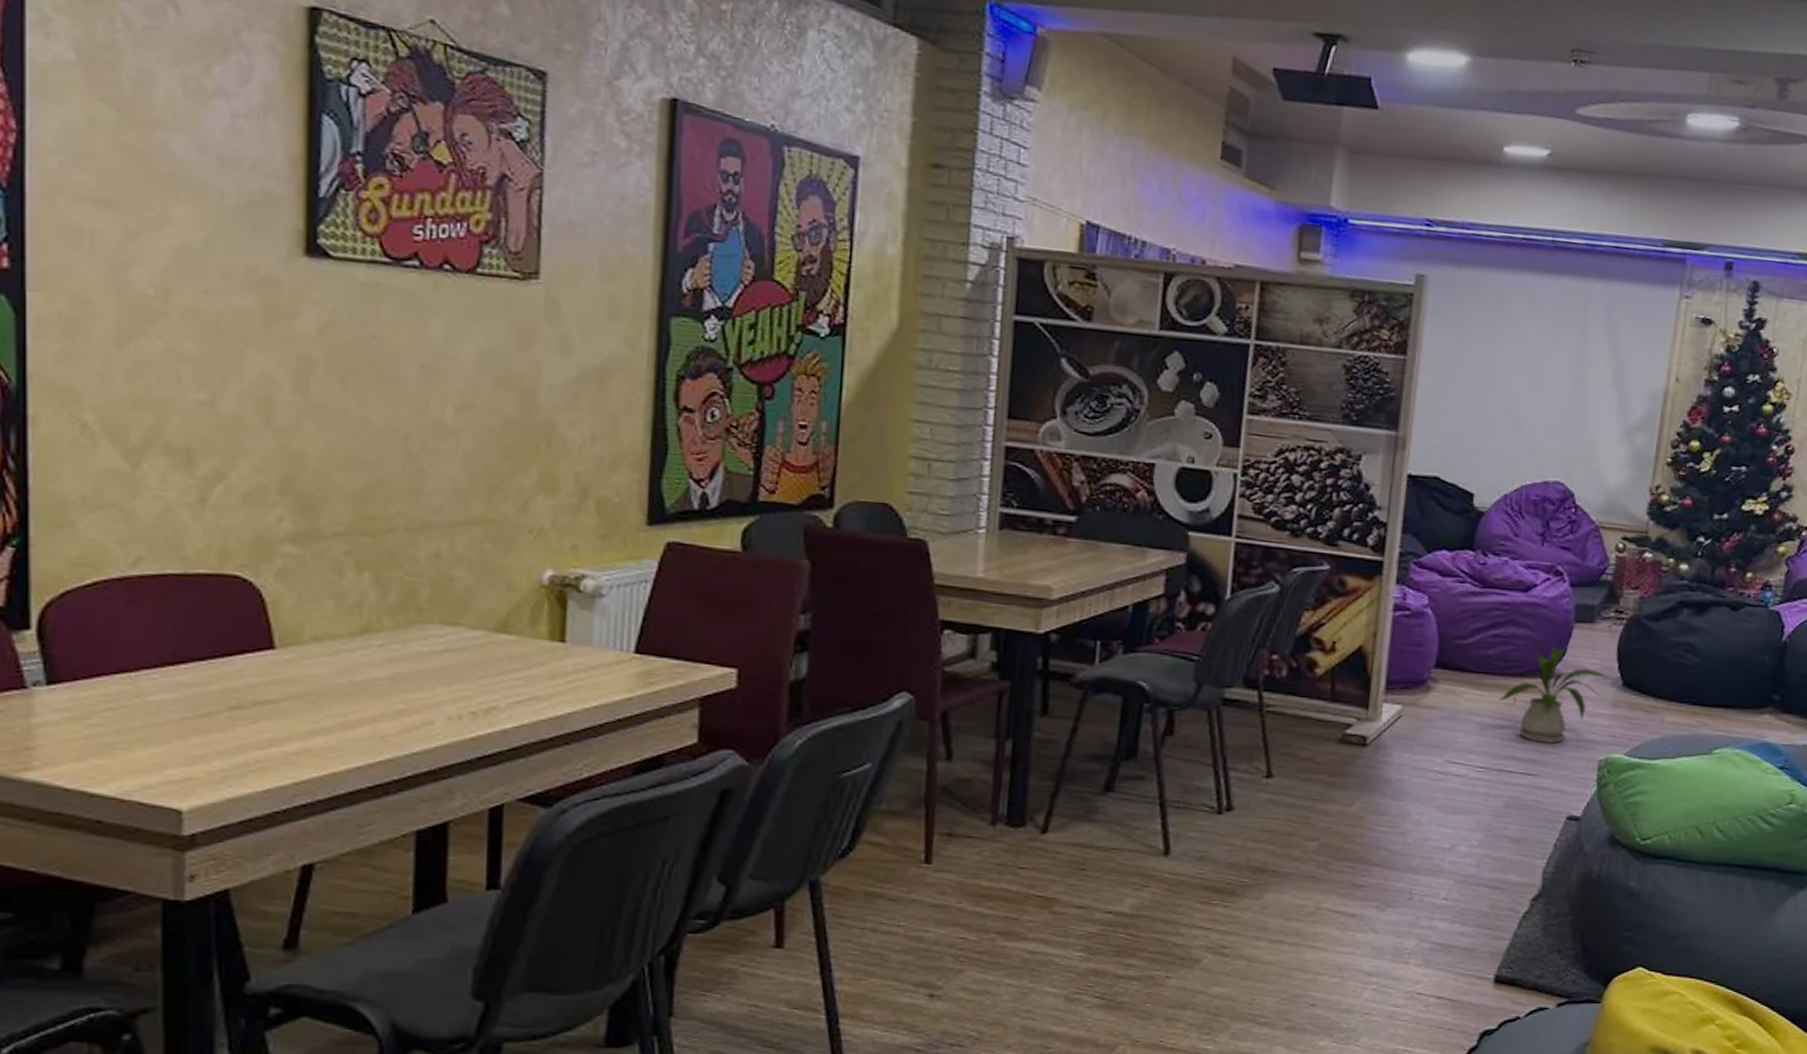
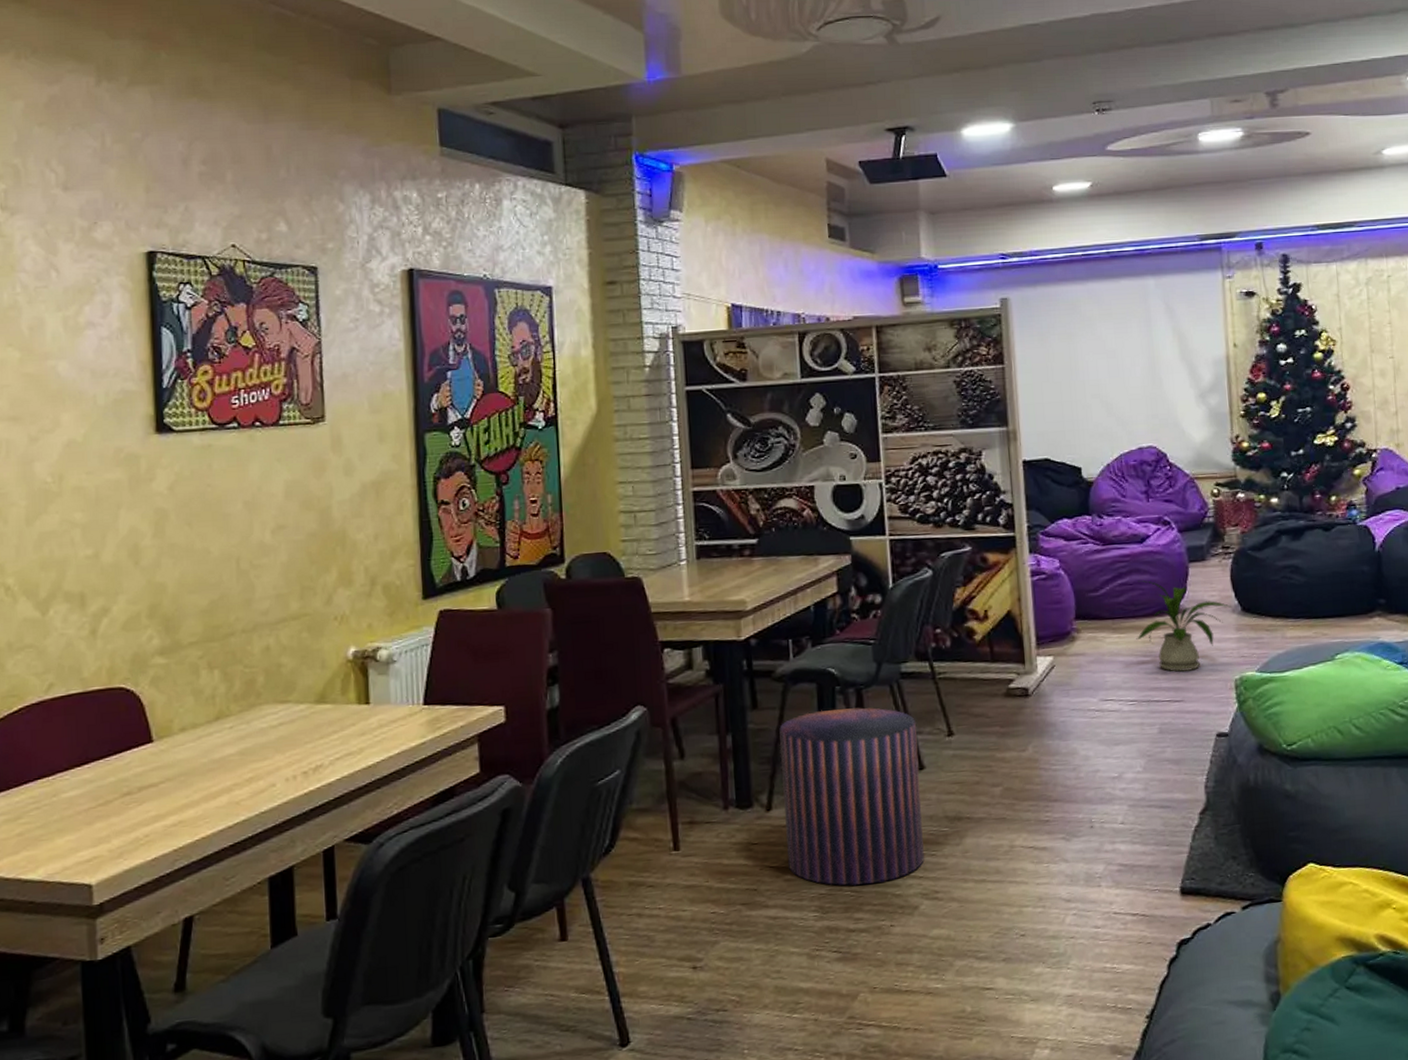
pouf: none [1057,727,1233,929] -> present [779,707,924,886]

